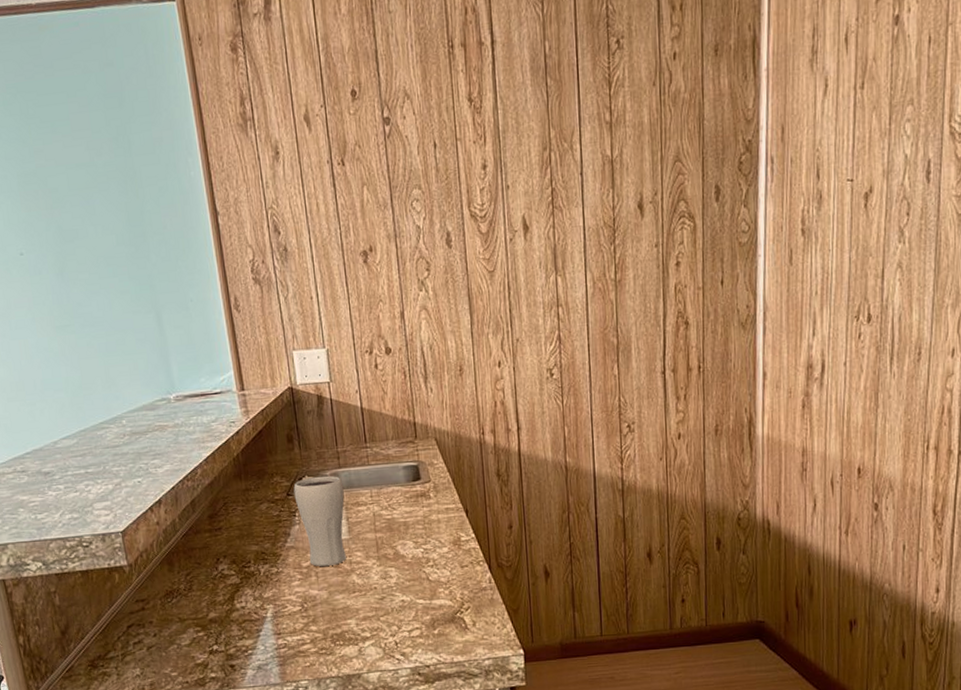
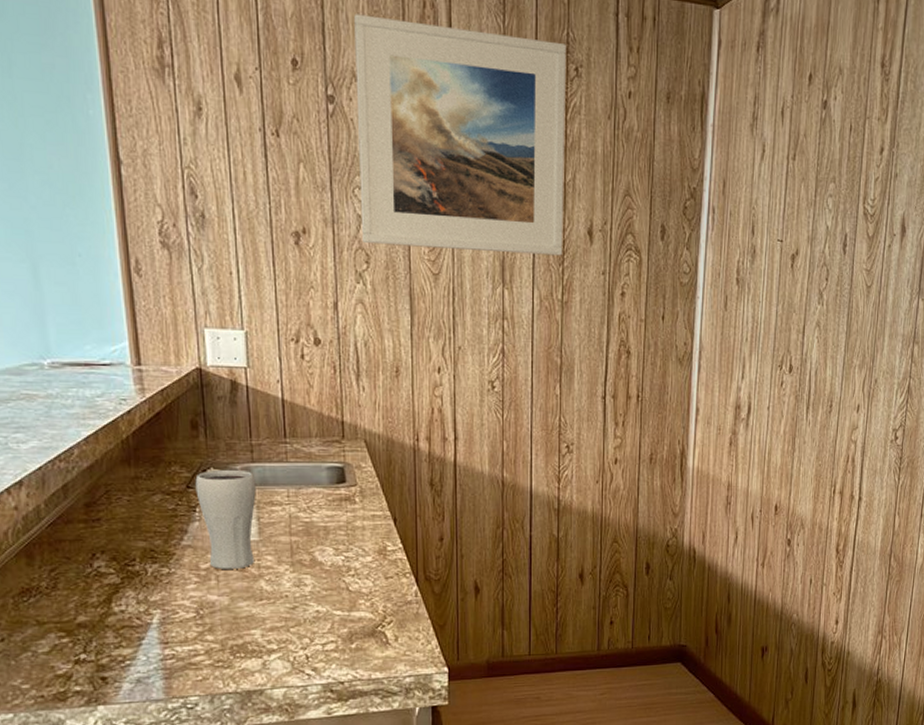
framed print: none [403,18,614,253] -> present [354,13,567,256]

